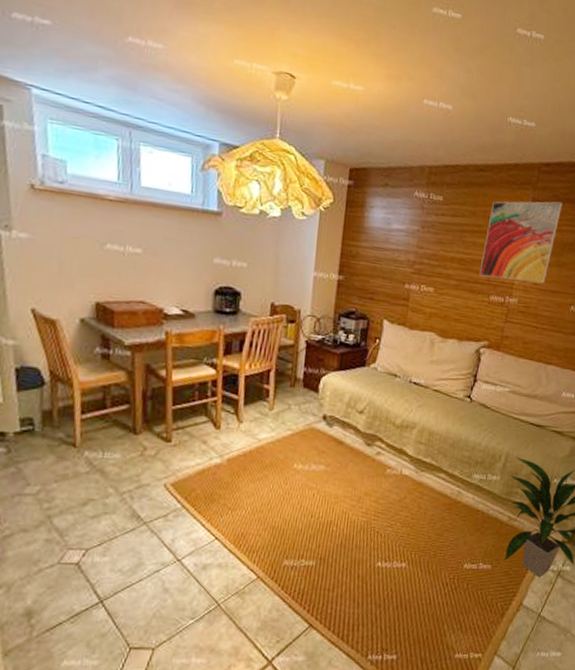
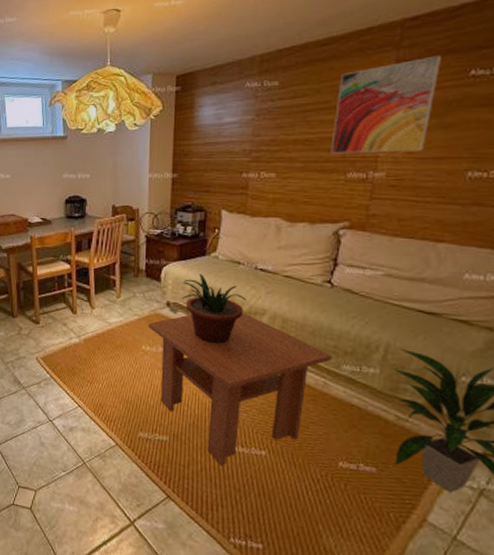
coffee table: none [302,425,466,584] -> present [148,311,332,466]
potted plant: none [339,385,400,460] -> present [182,274,247,345]

